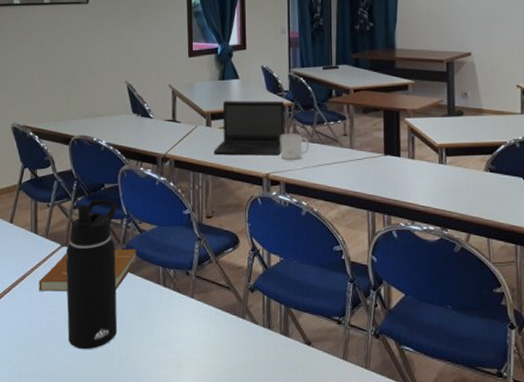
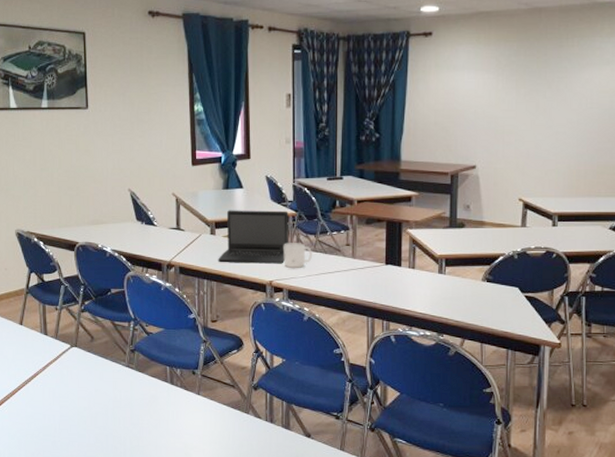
book: present [39,248,137,292] -> none [51,349,145,388]
water bottle: present [66,200,118,350] -> none [76,304,128,440]

